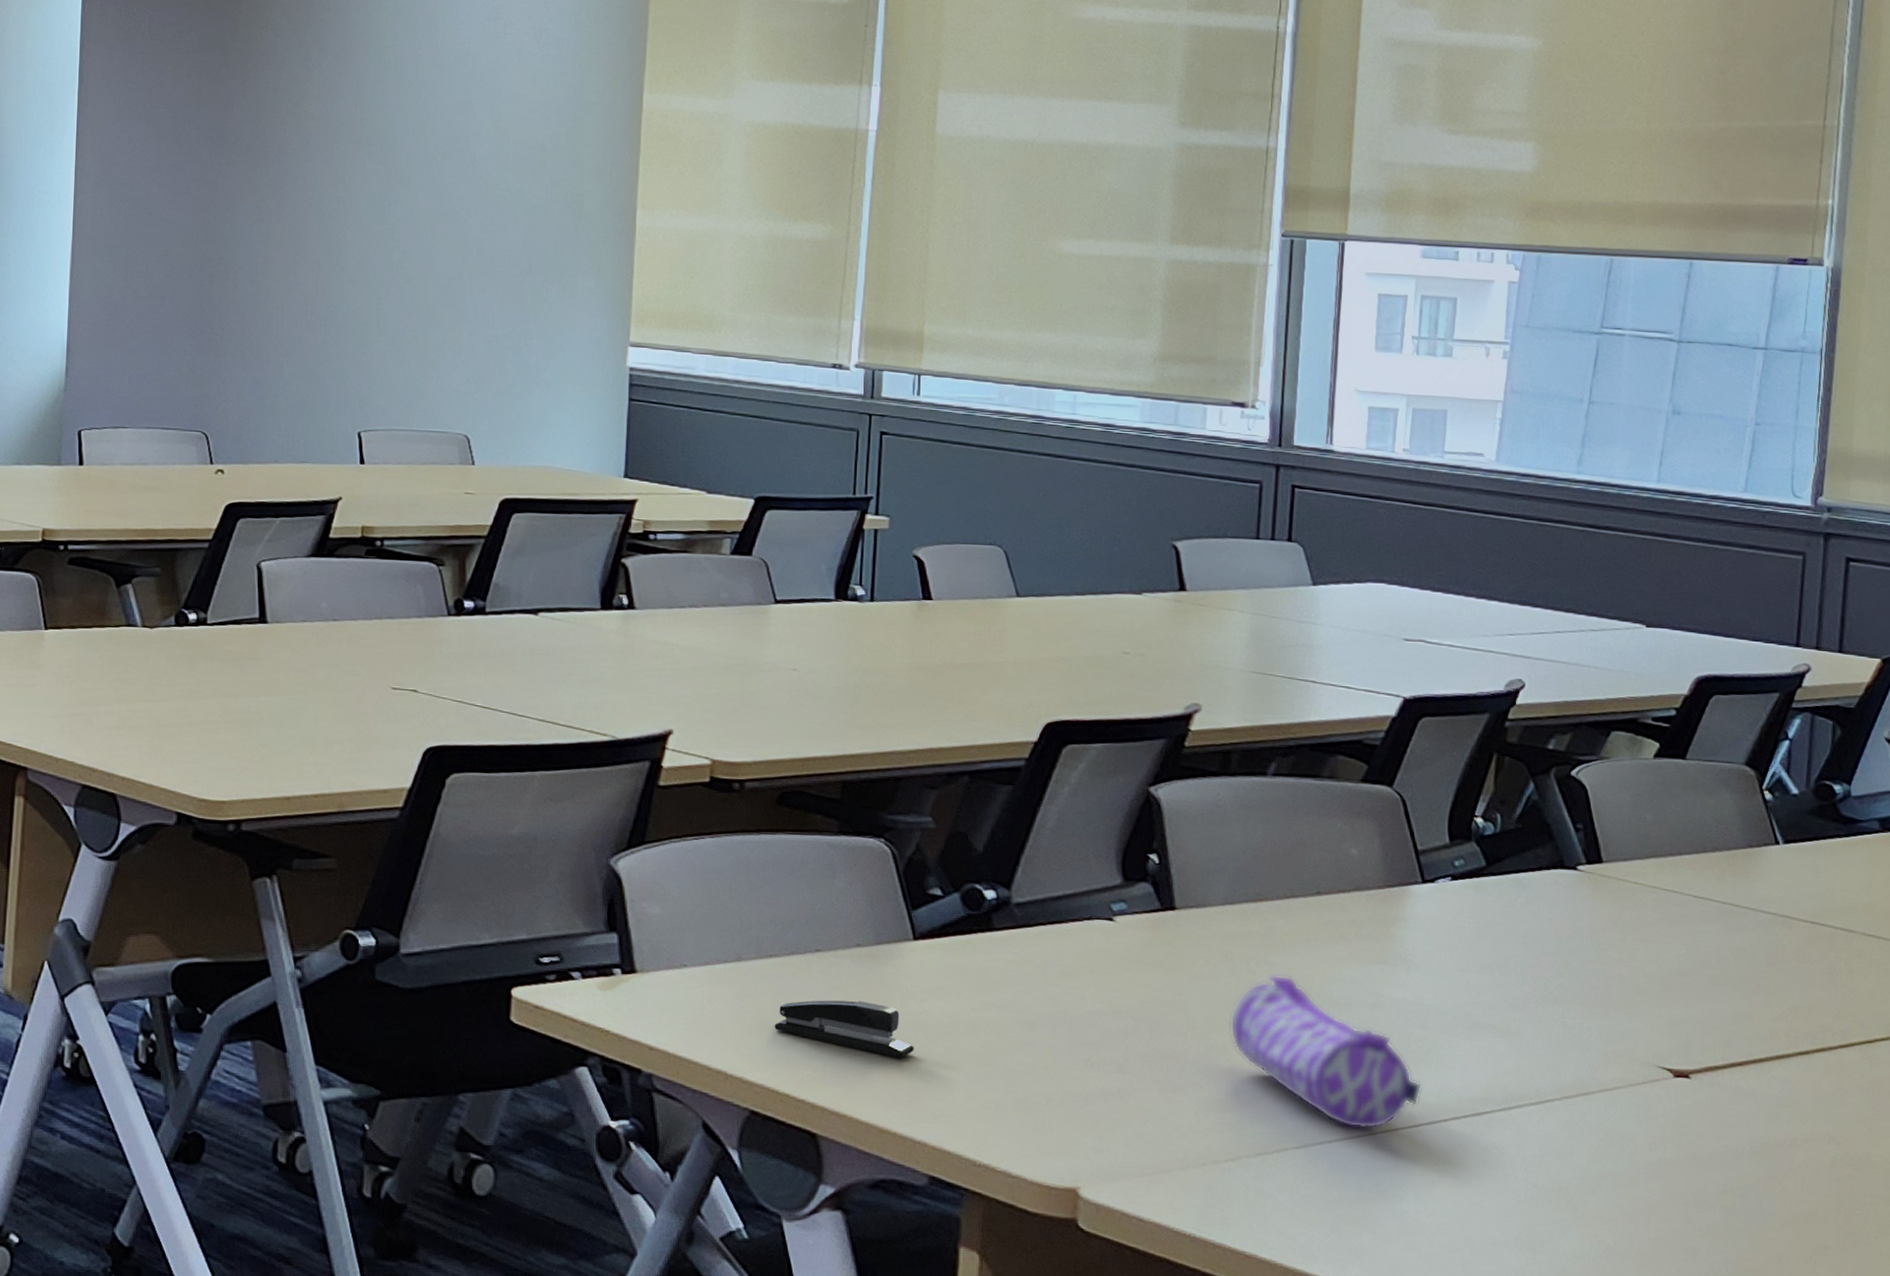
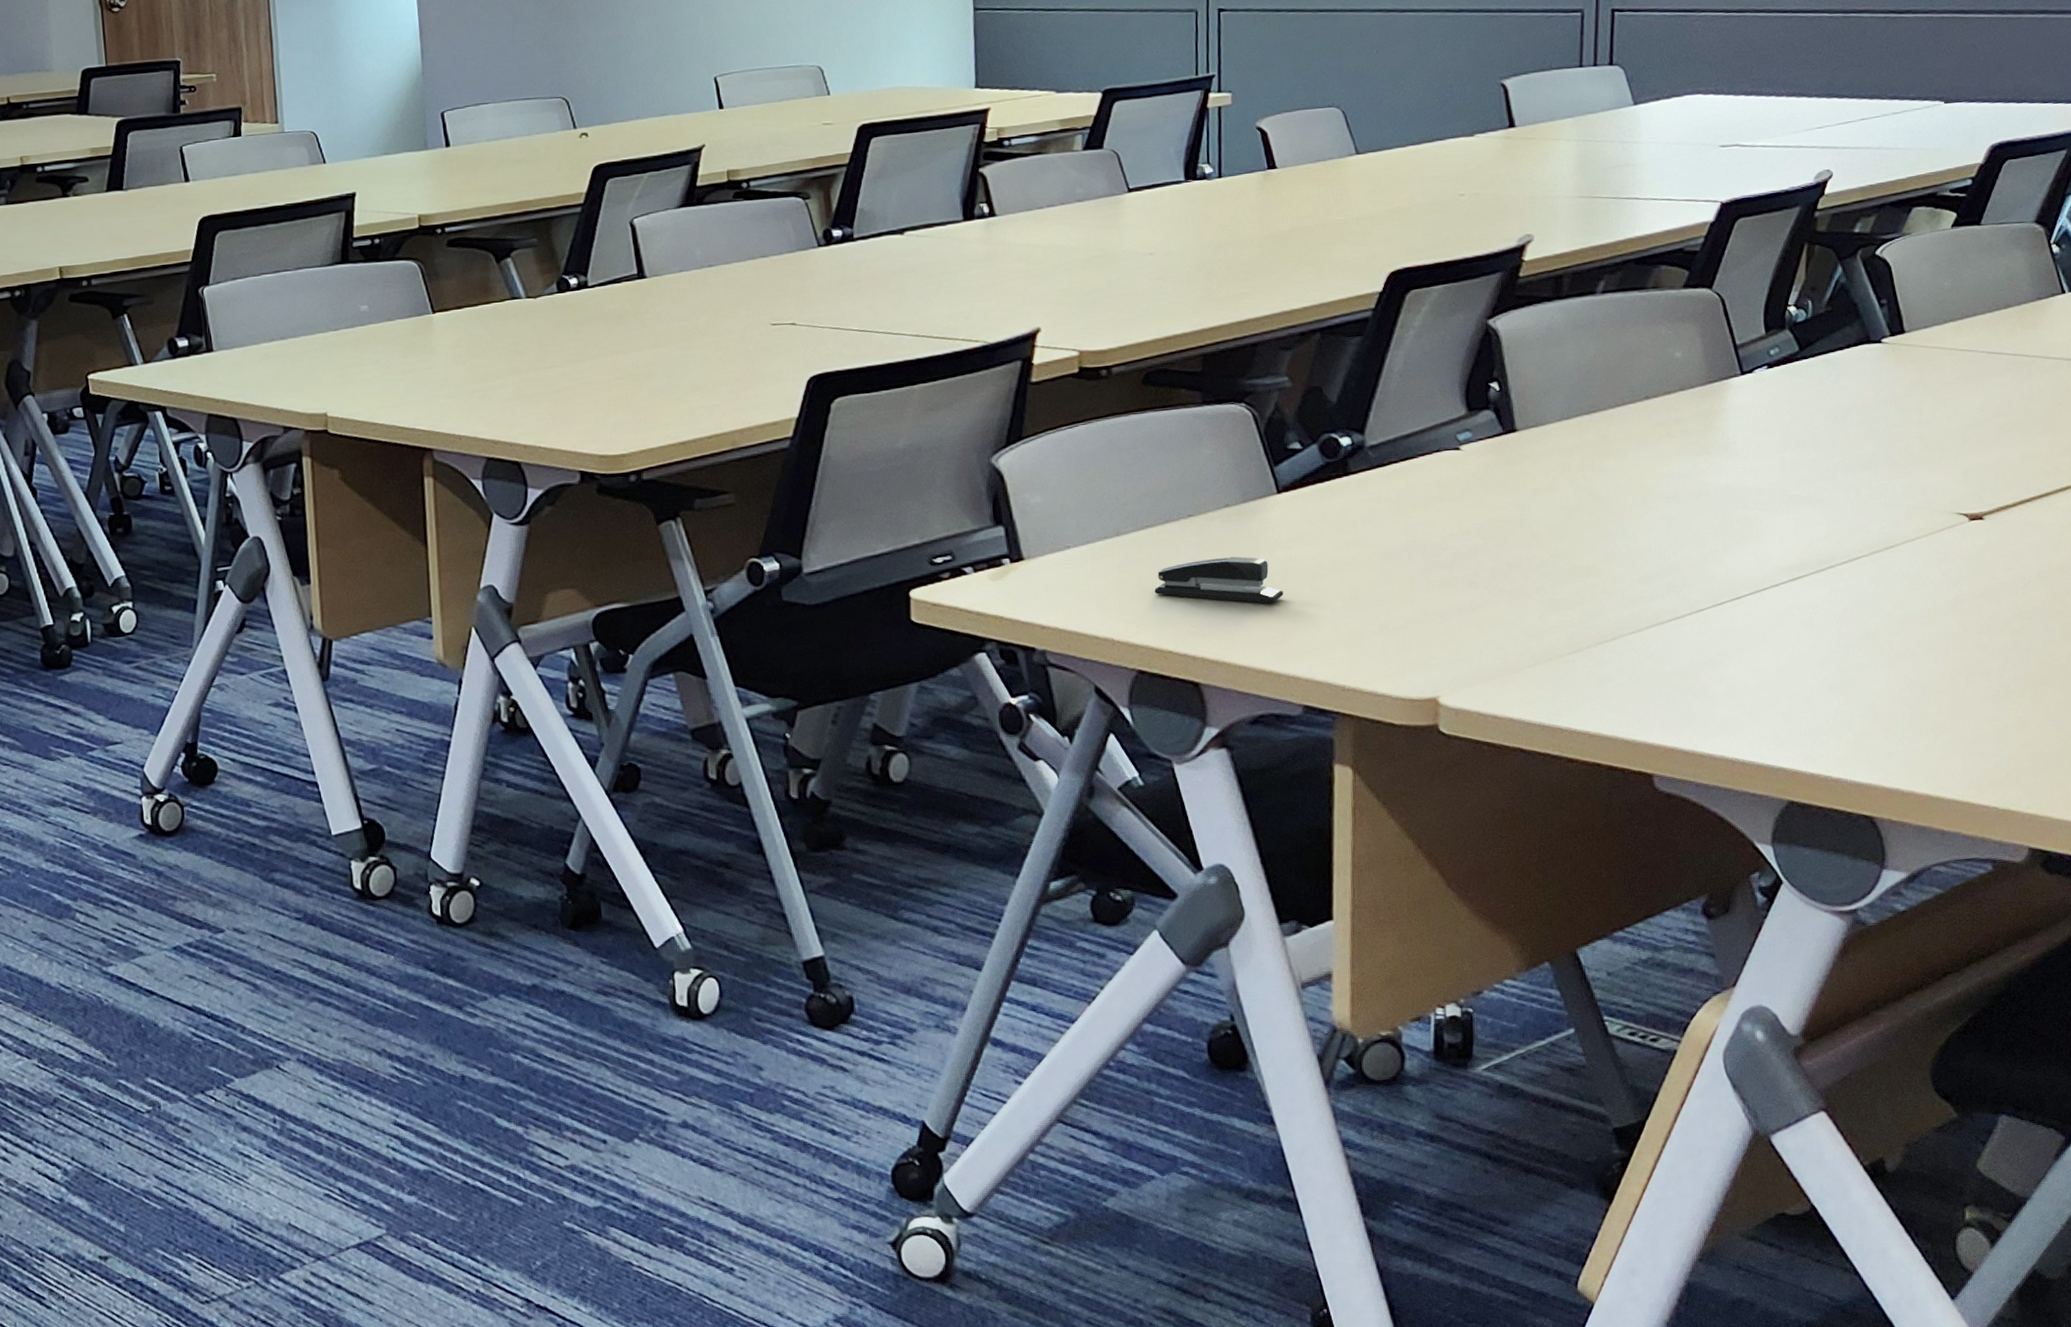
pencil case: present [1230,975,1422,1129] -> none [1569,477,1744,609]

